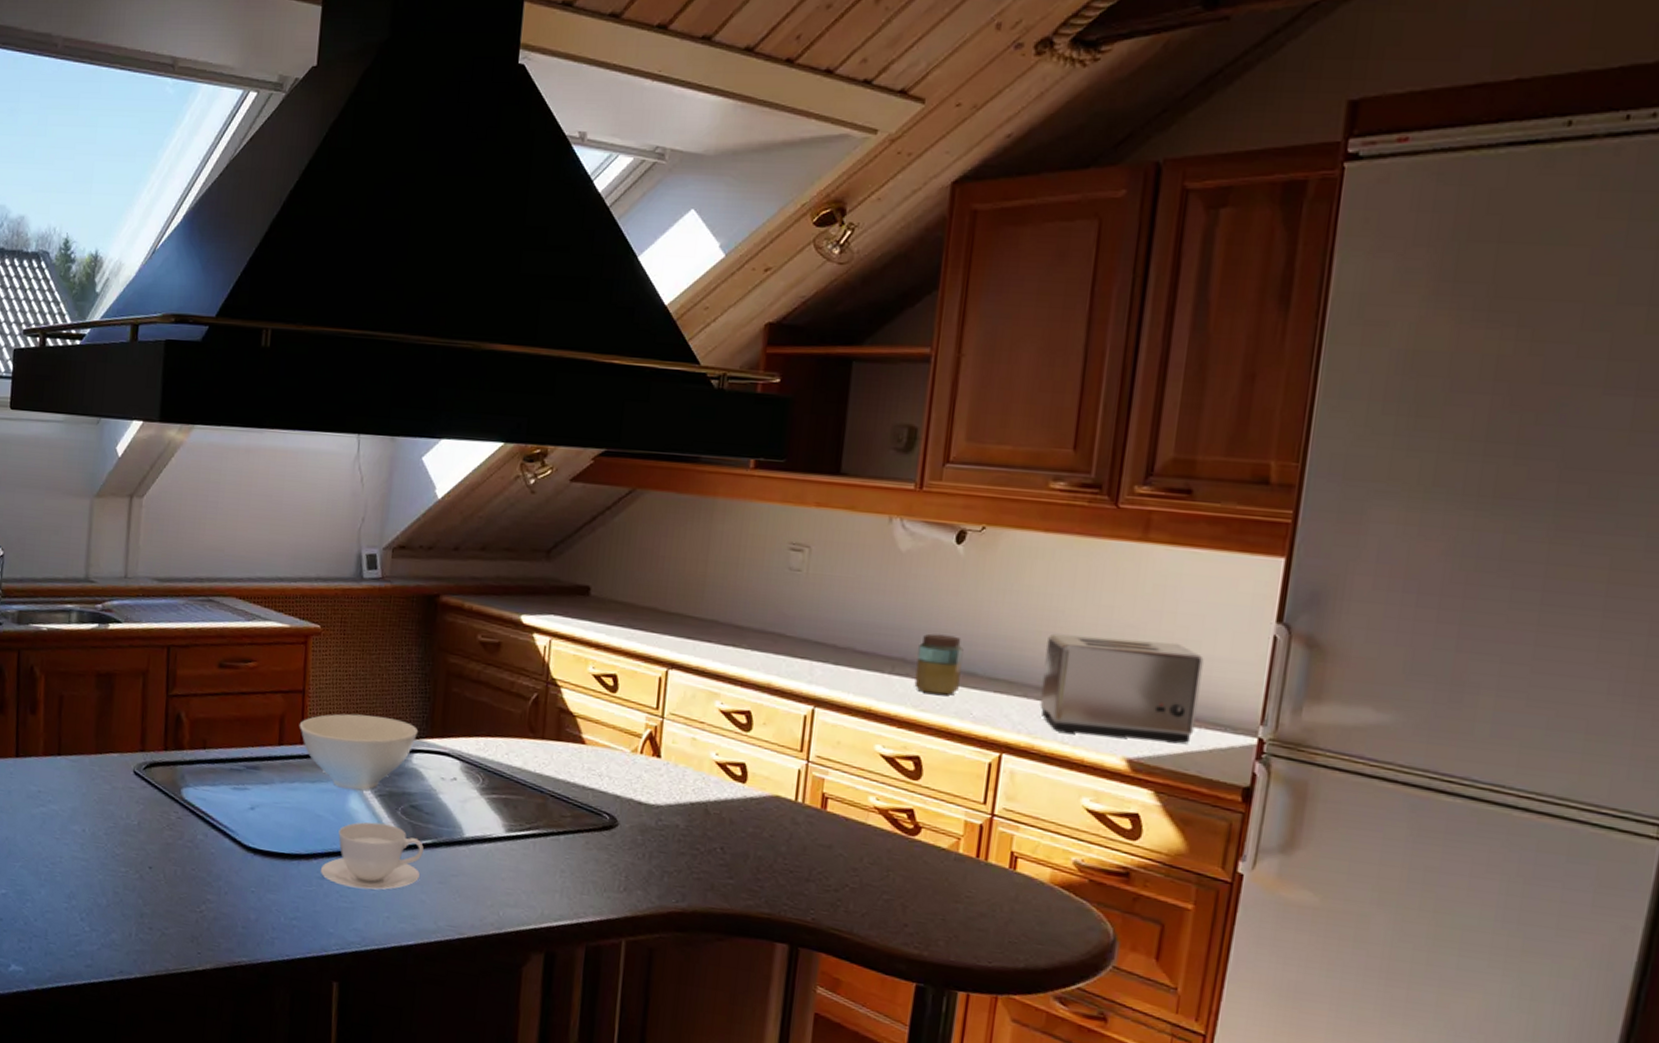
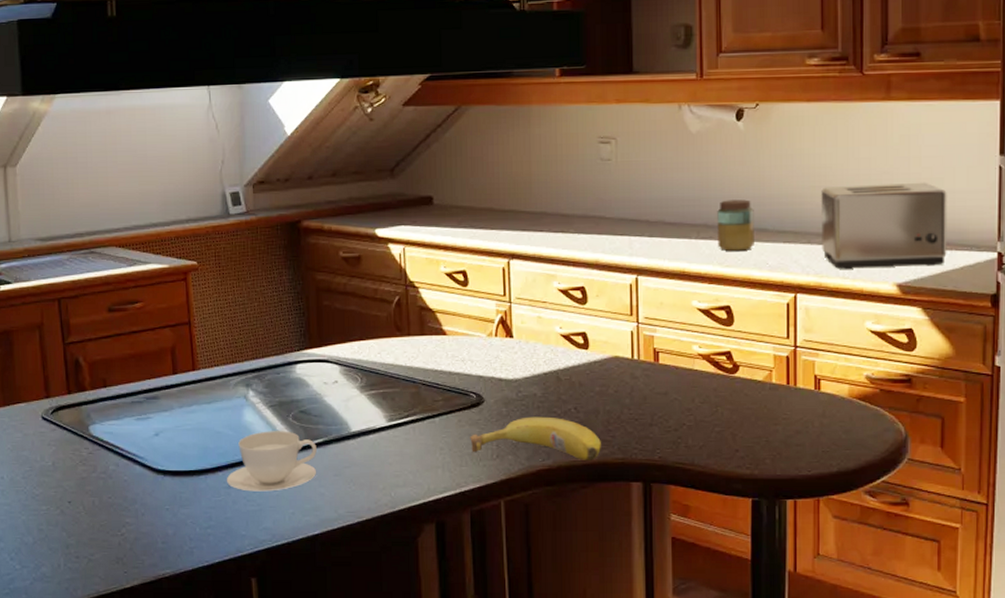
bowl: present [299,714,419,791] -> none [189,336,298,406]
fruit: none [596,849,747,911] -> present [470,416,601,460]

